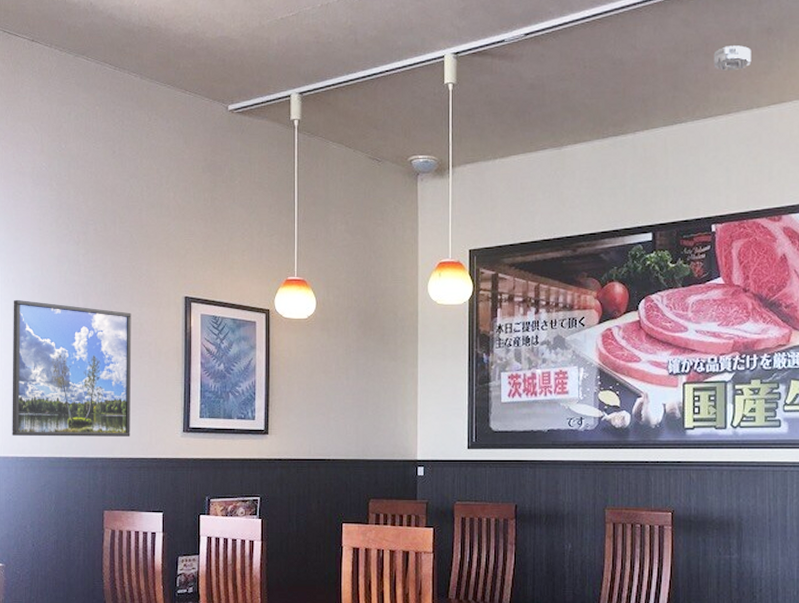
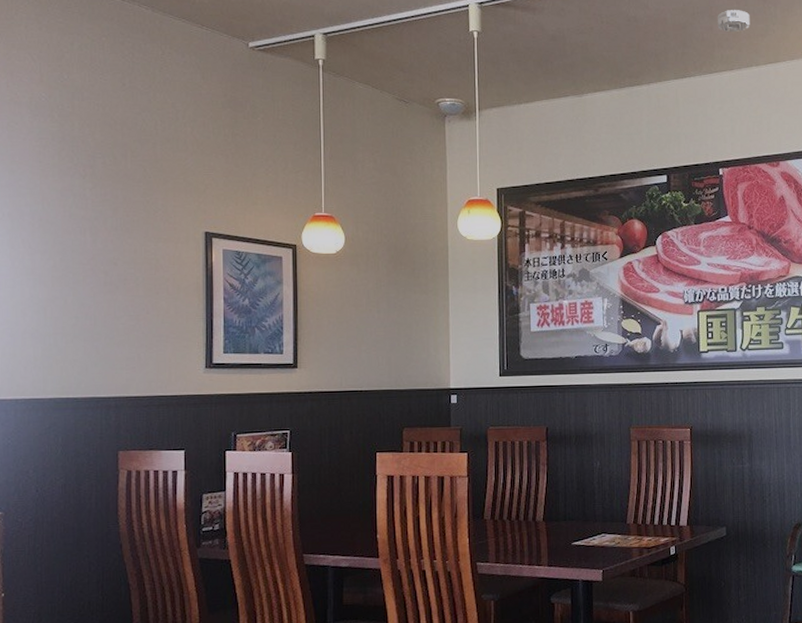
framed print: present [12,299,132,437] -> none [9,234,147,378]

